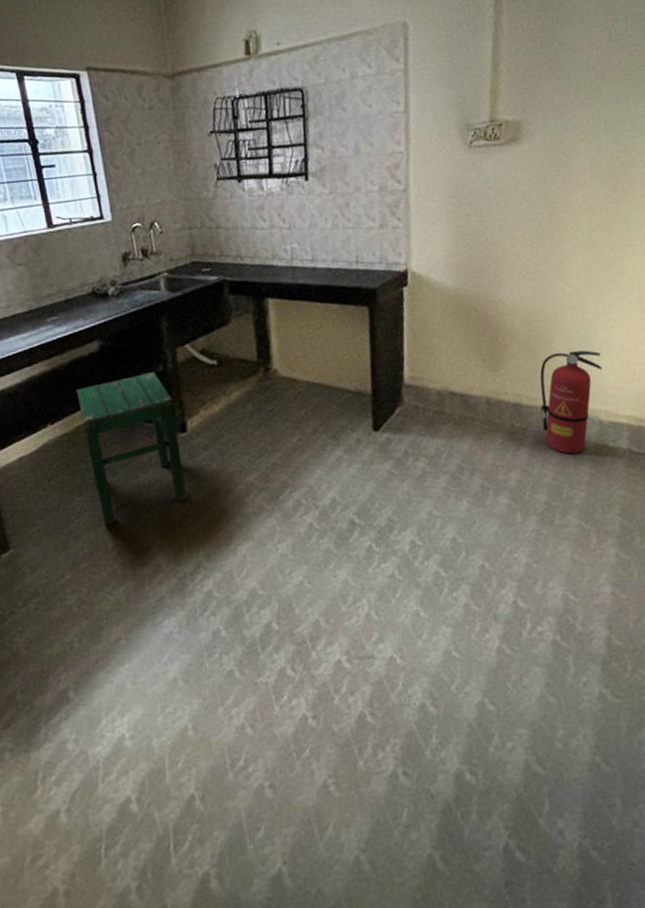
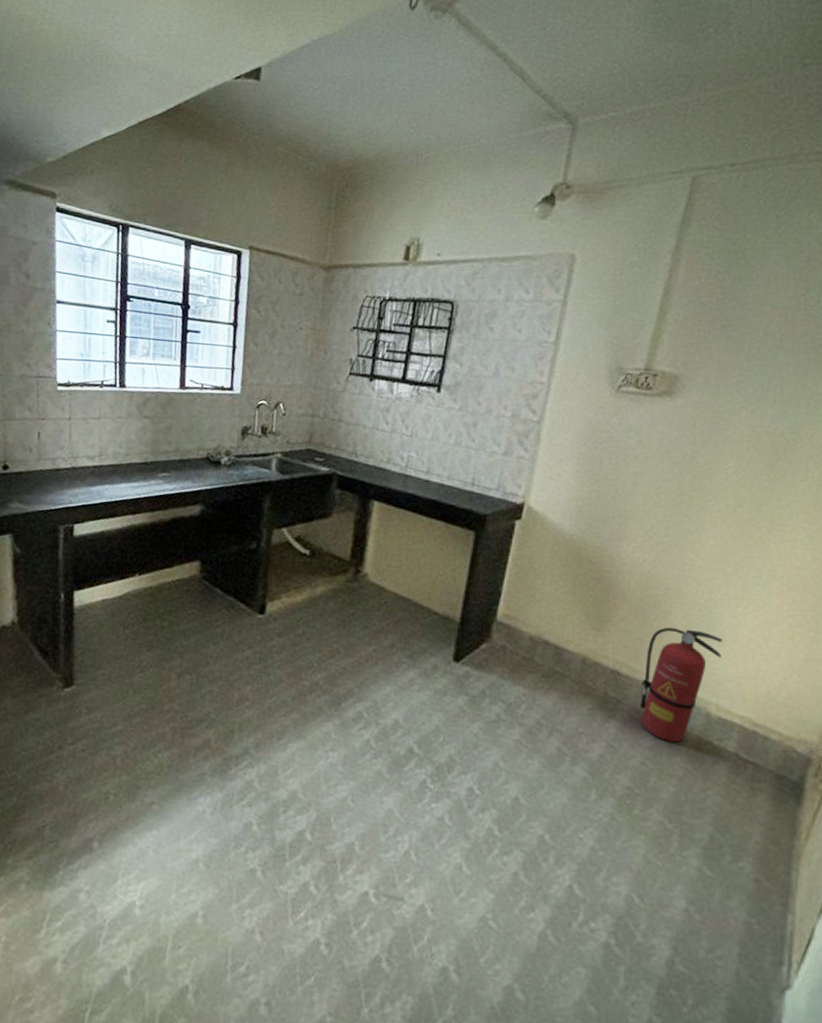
stool: present [76,372,187,526] -> none [165,546,258,687]

